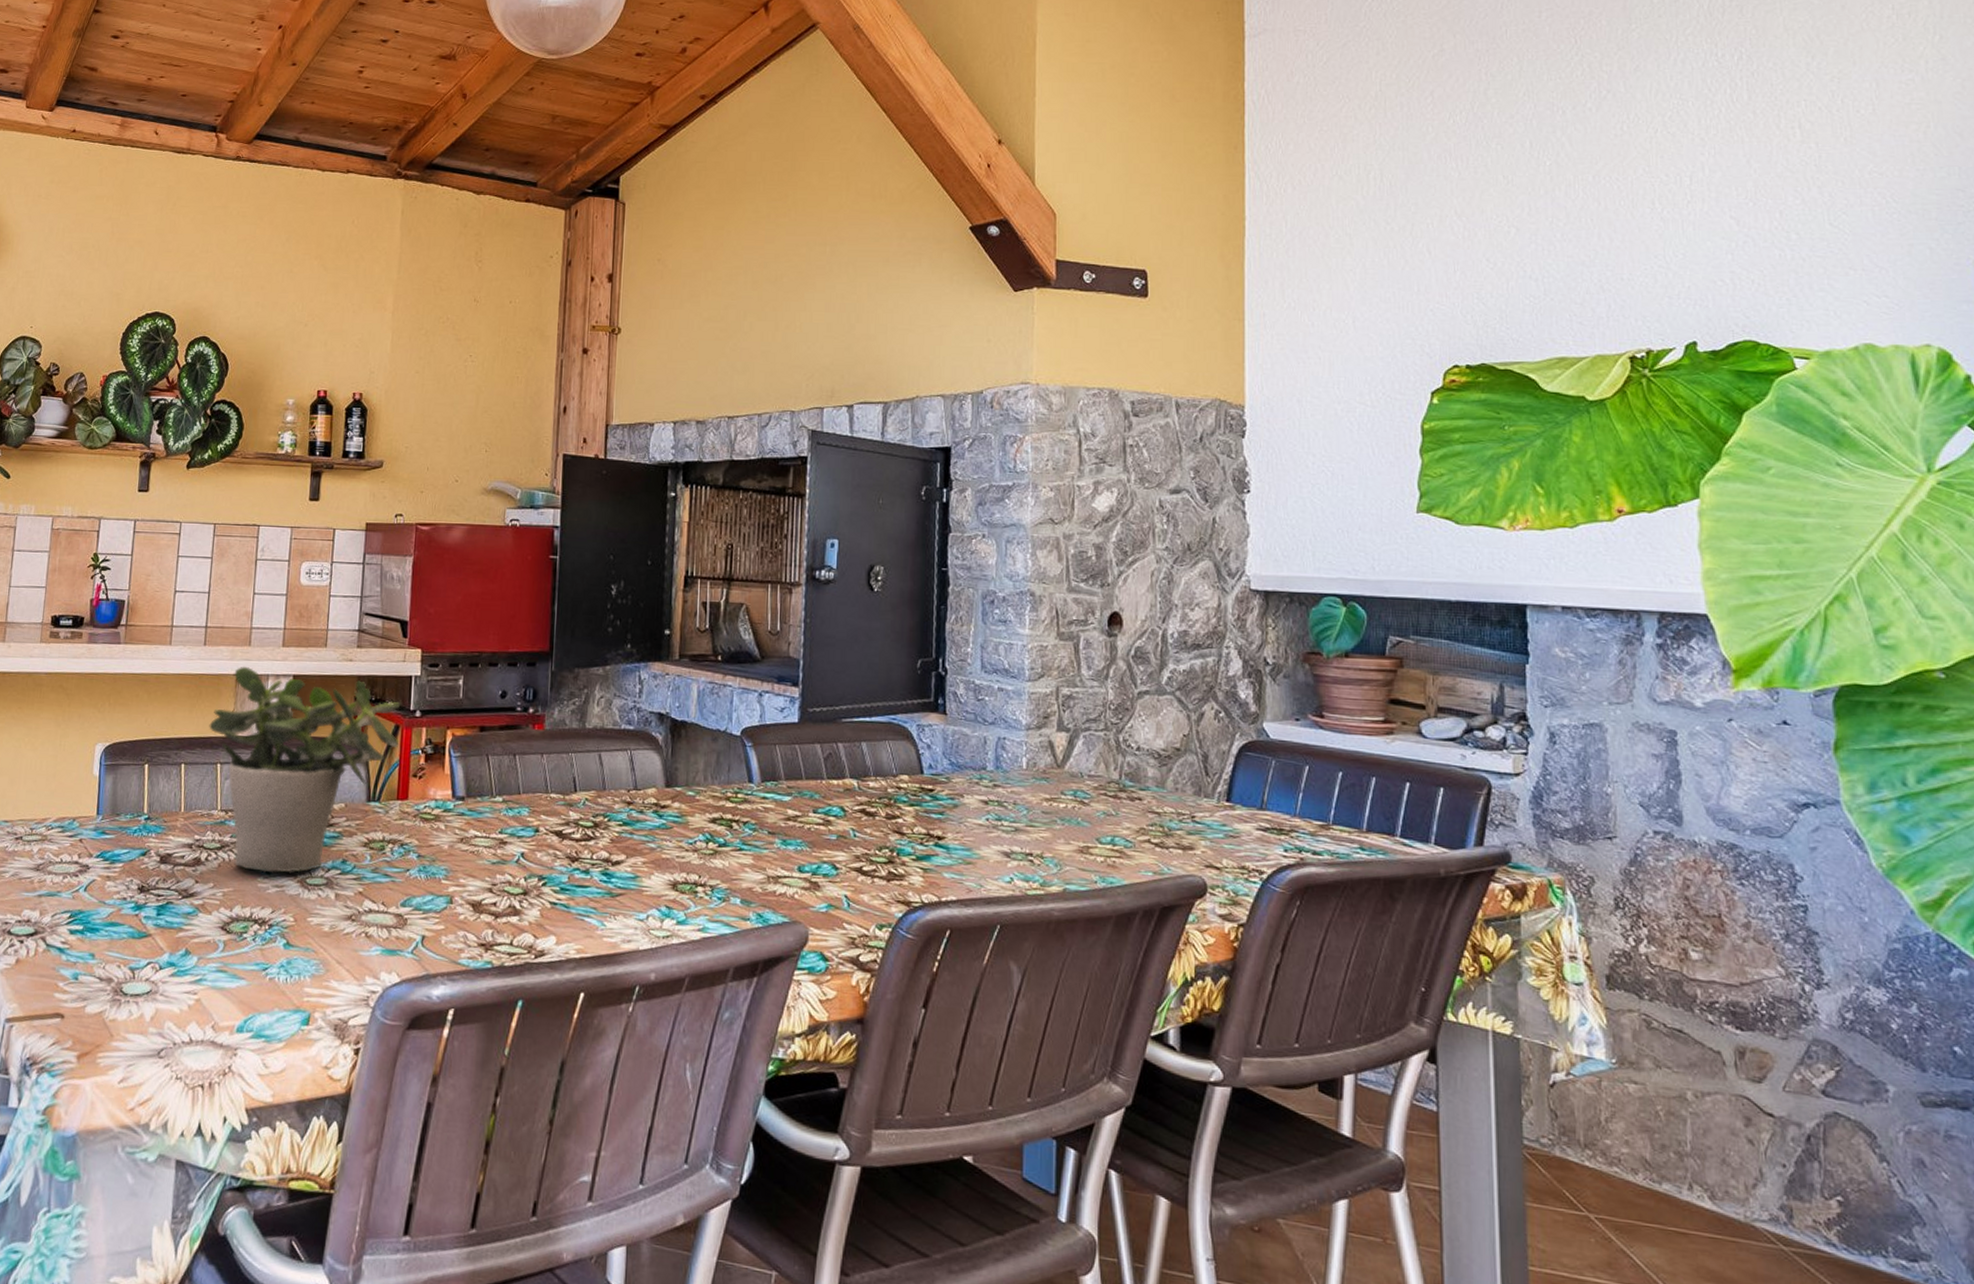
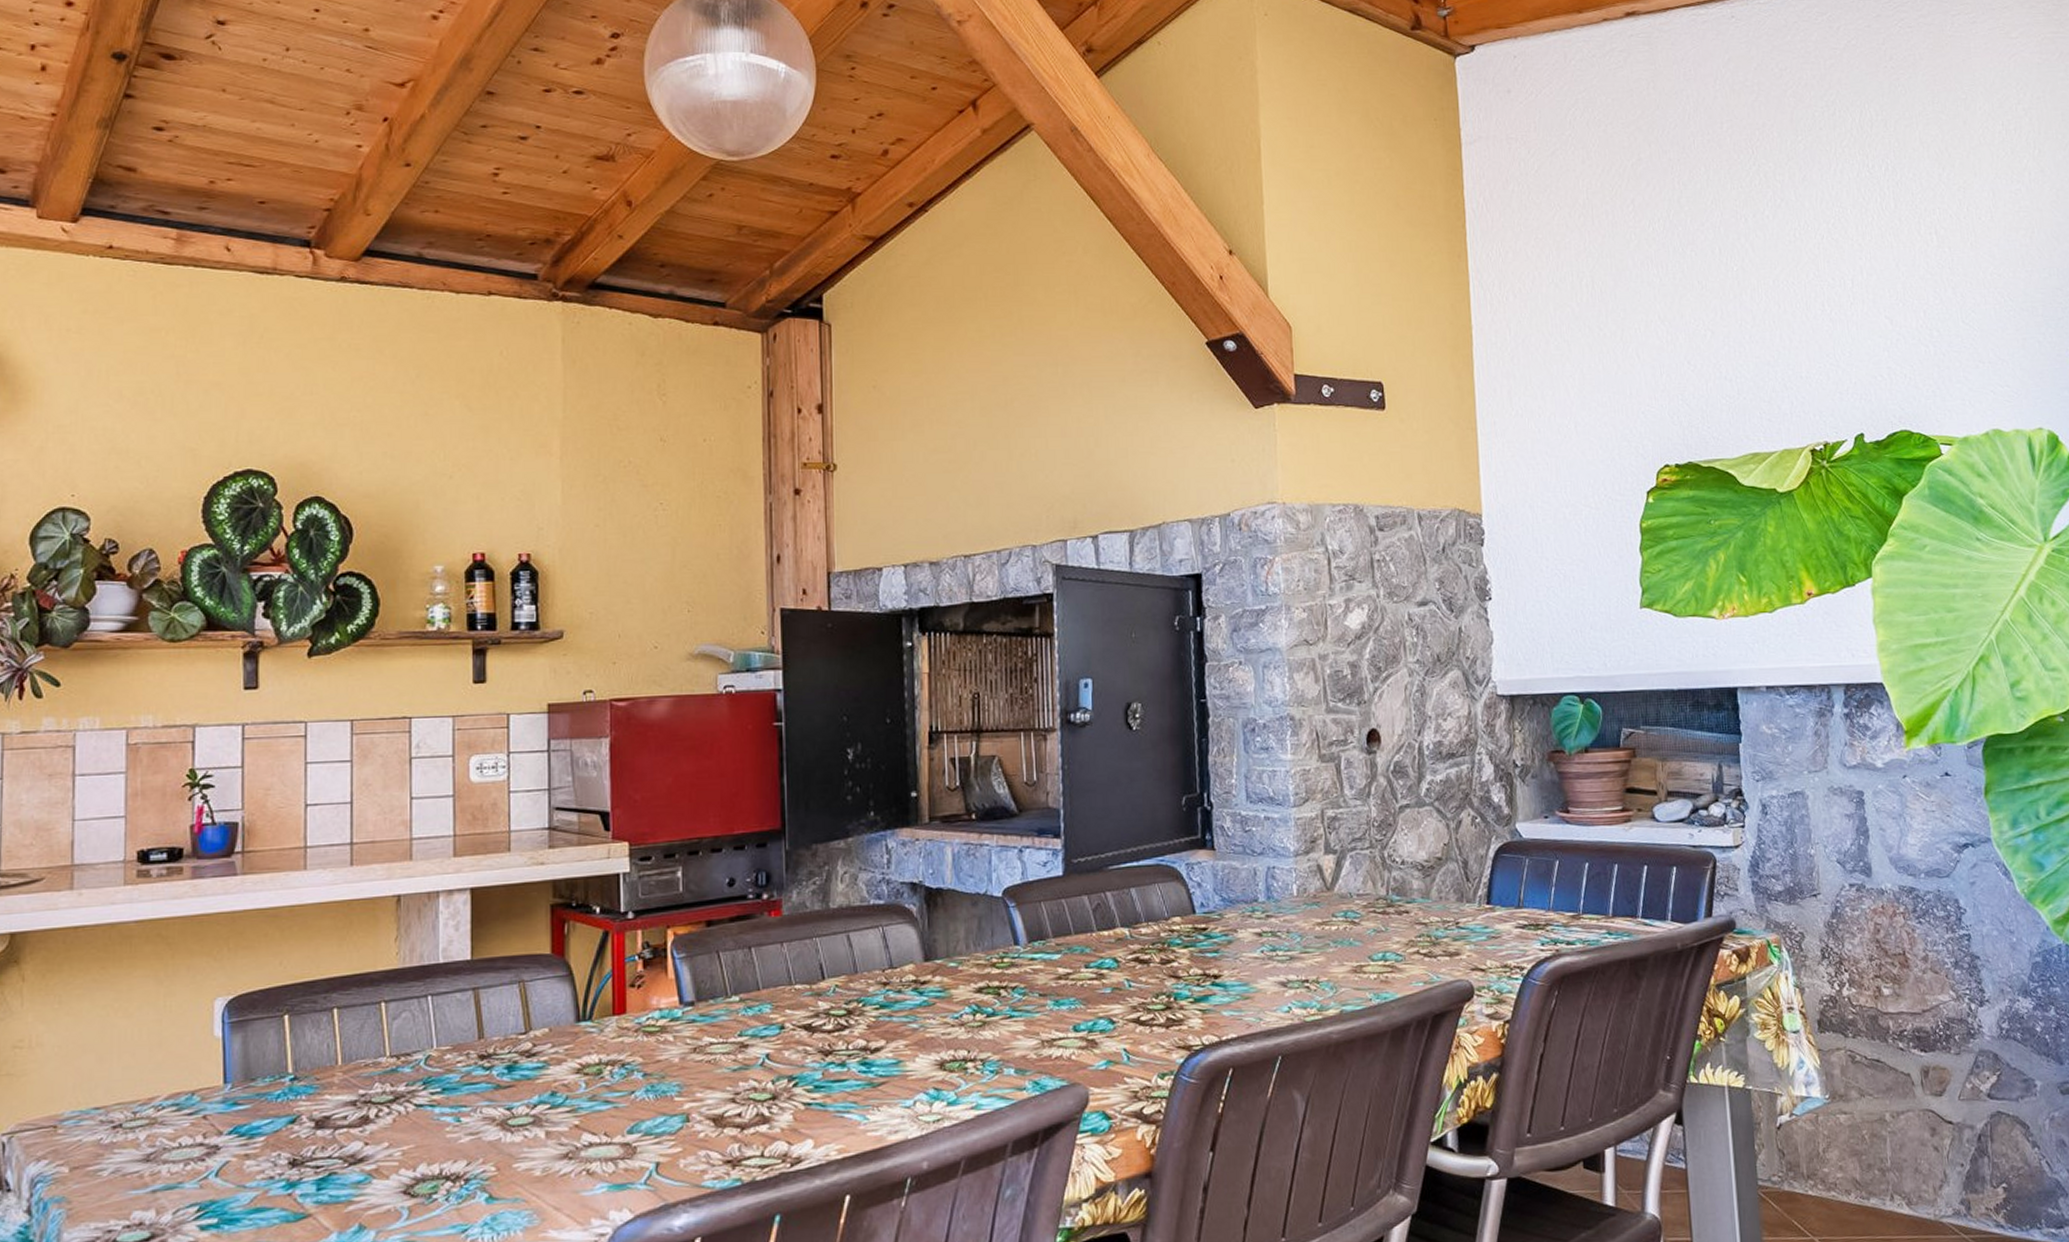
potted plant: present [209,666,401,874] -> none [366,884,611,1121]

